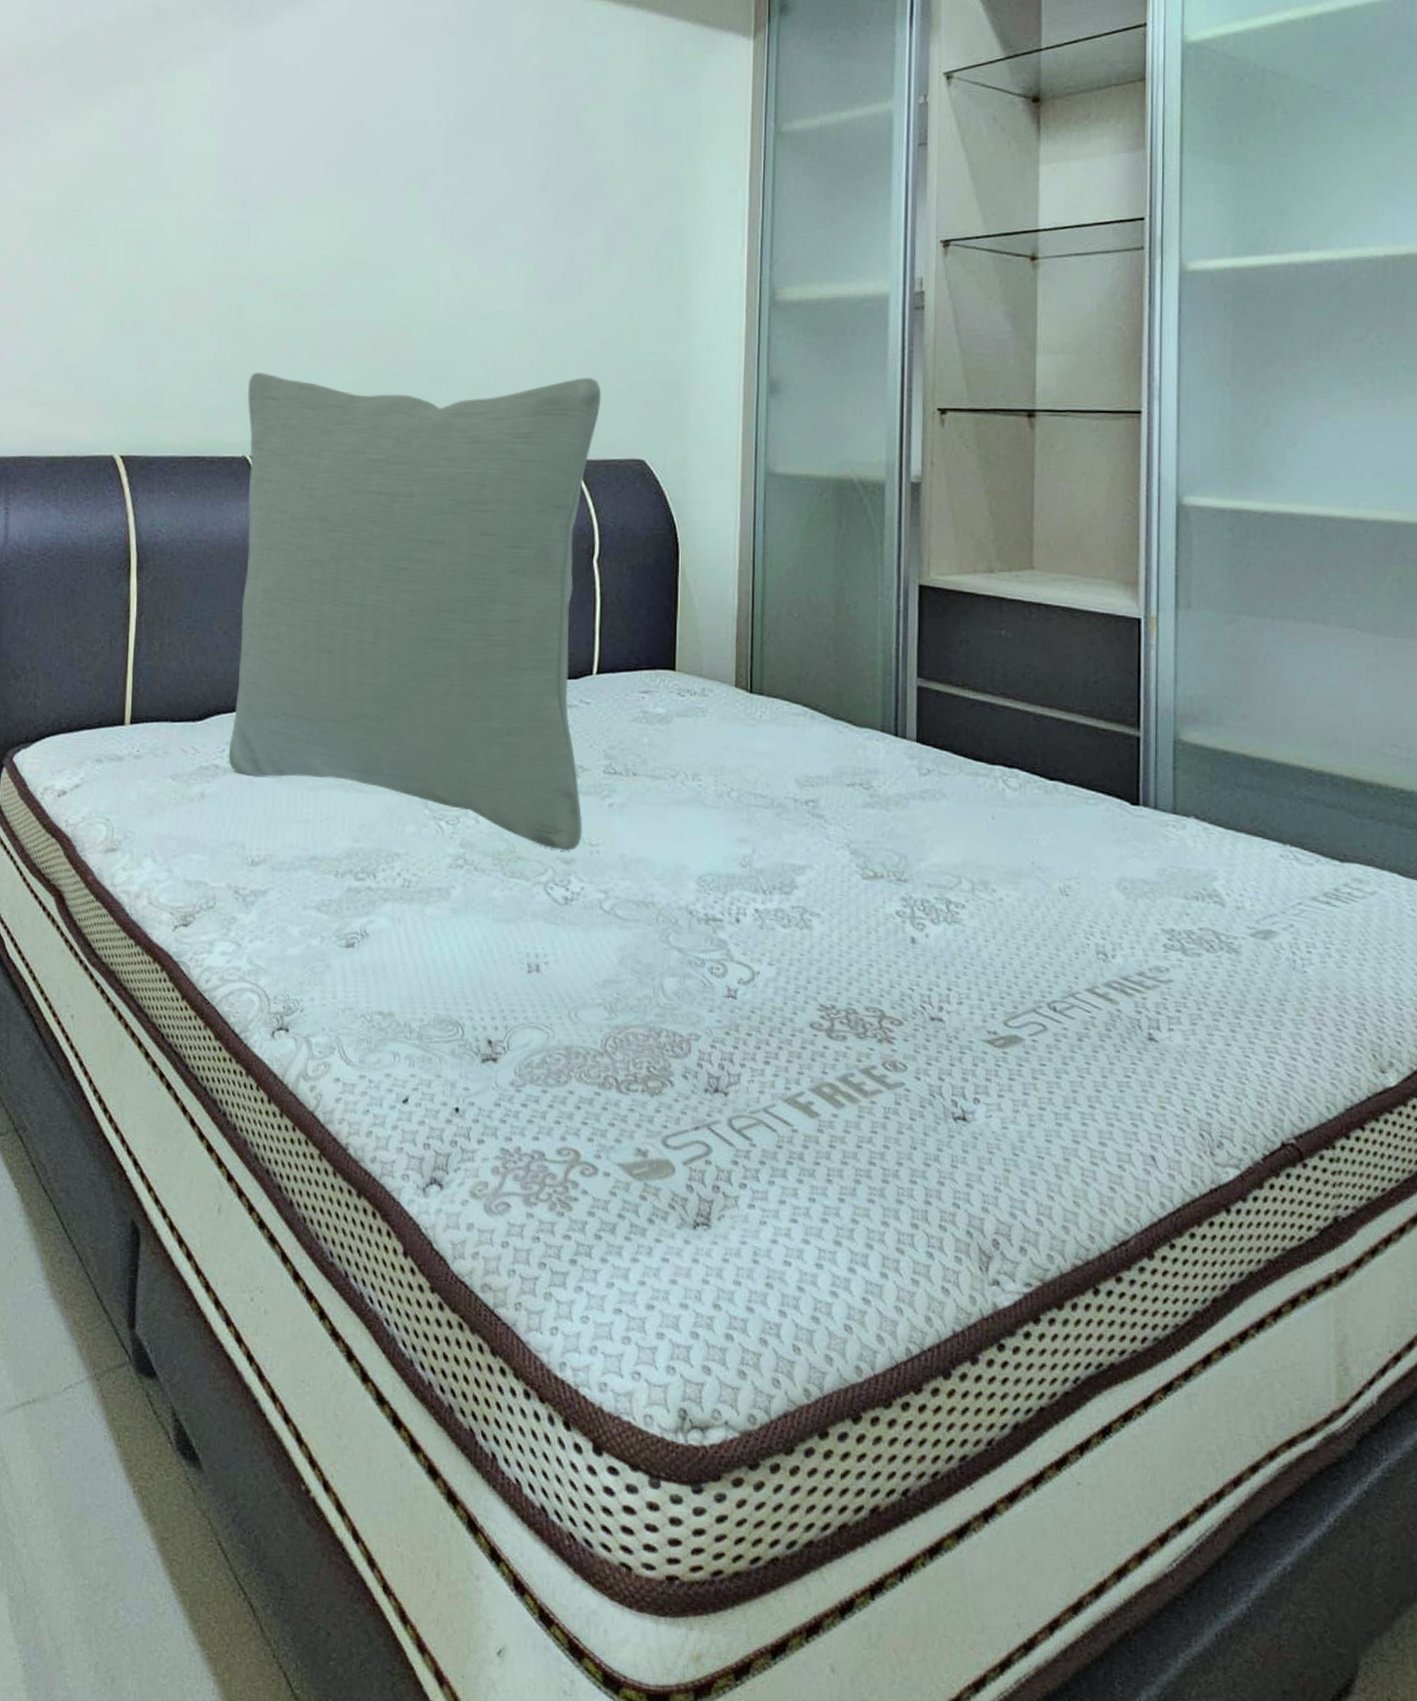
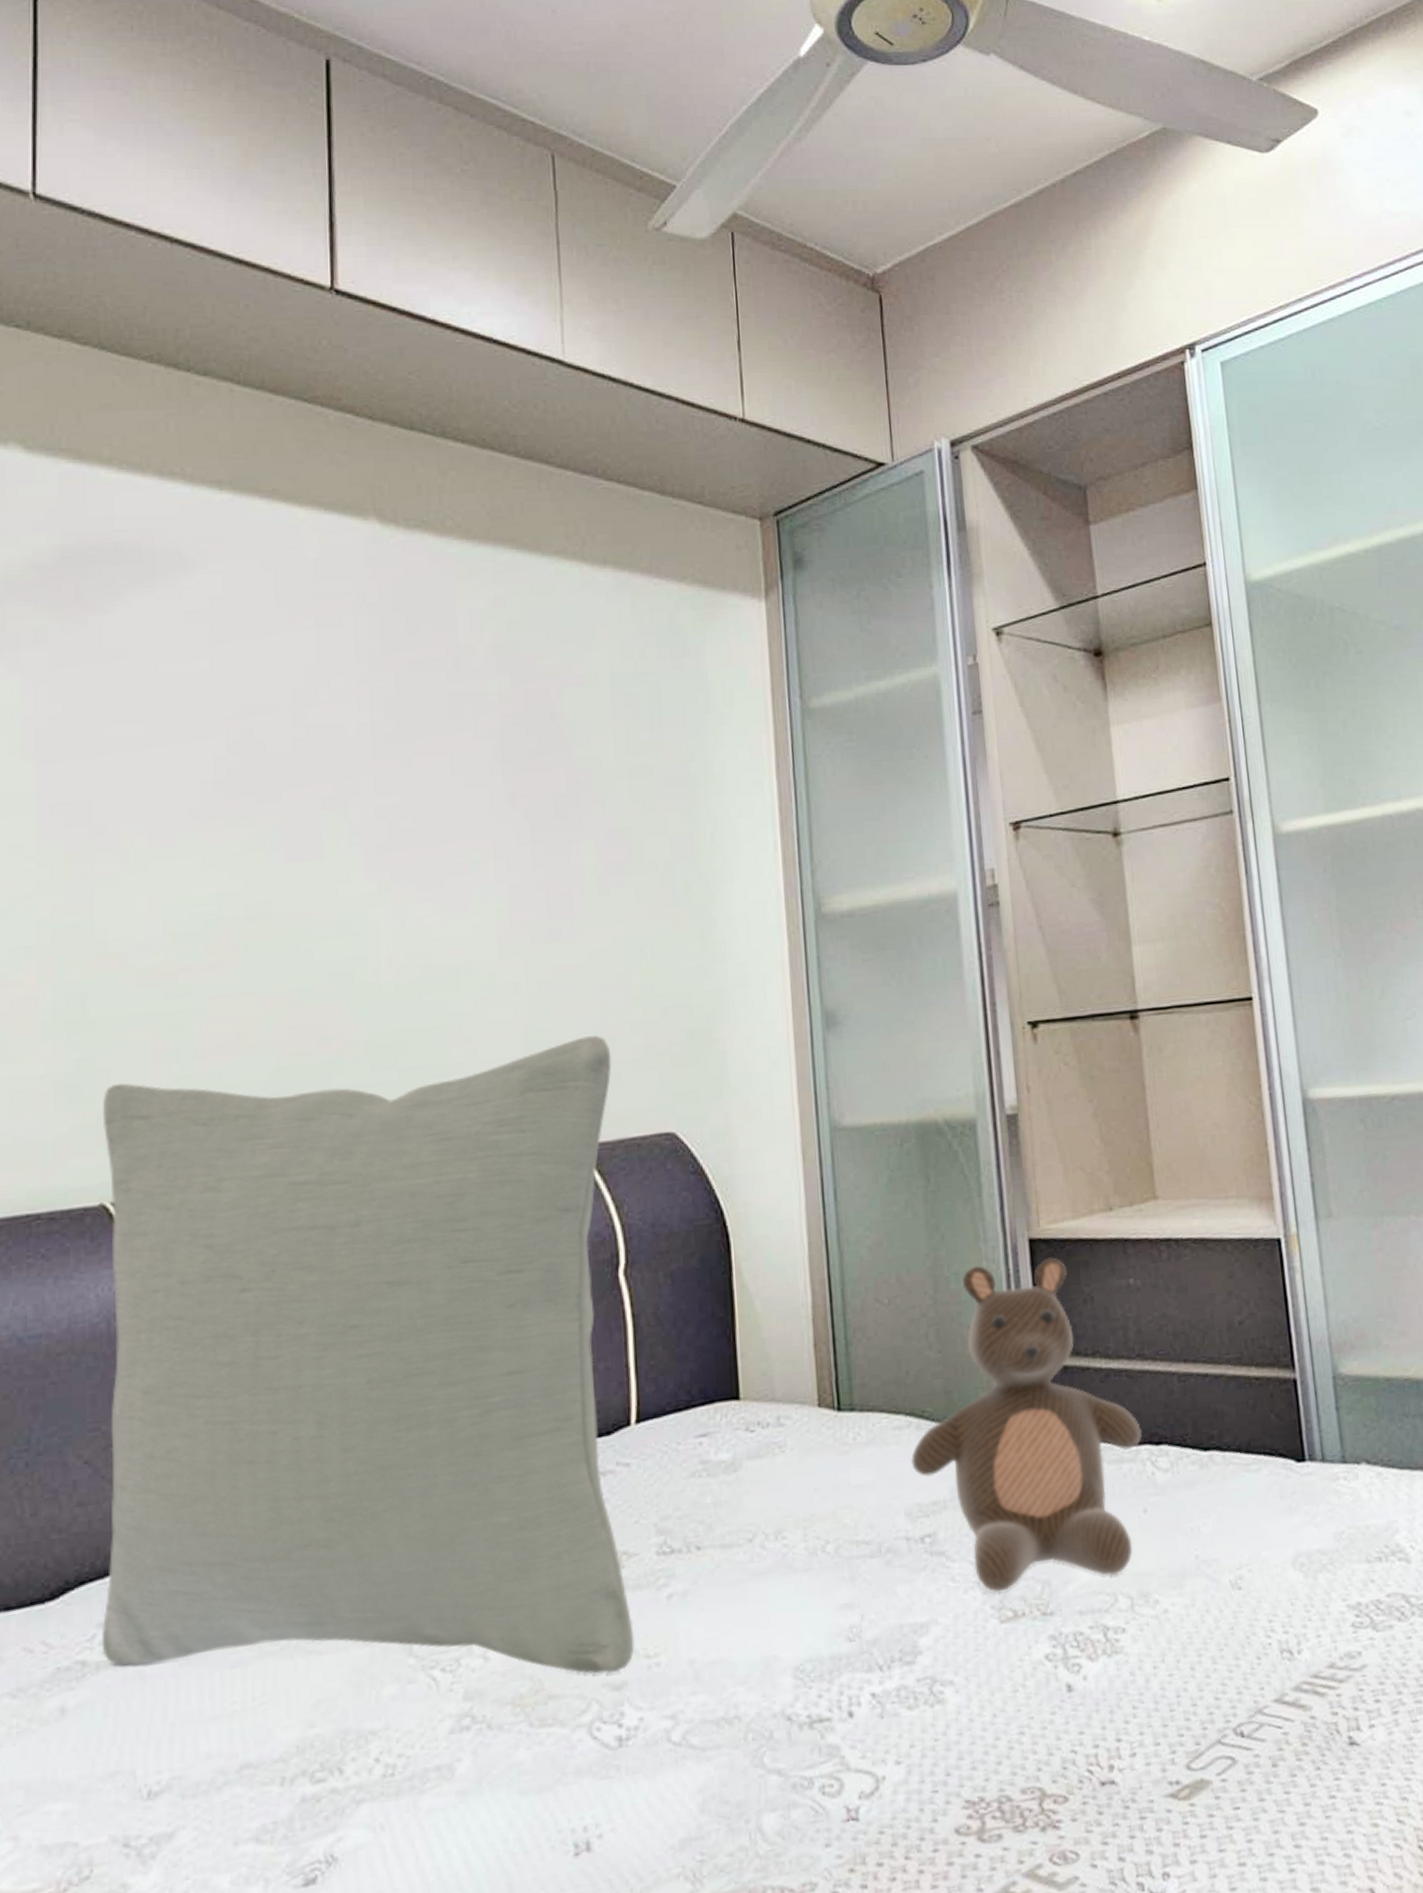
stuffed bear: none [804,600,998,863] -> present [911,1257,1143,1593]

